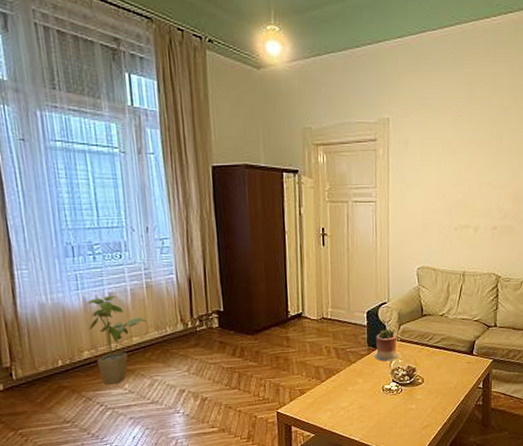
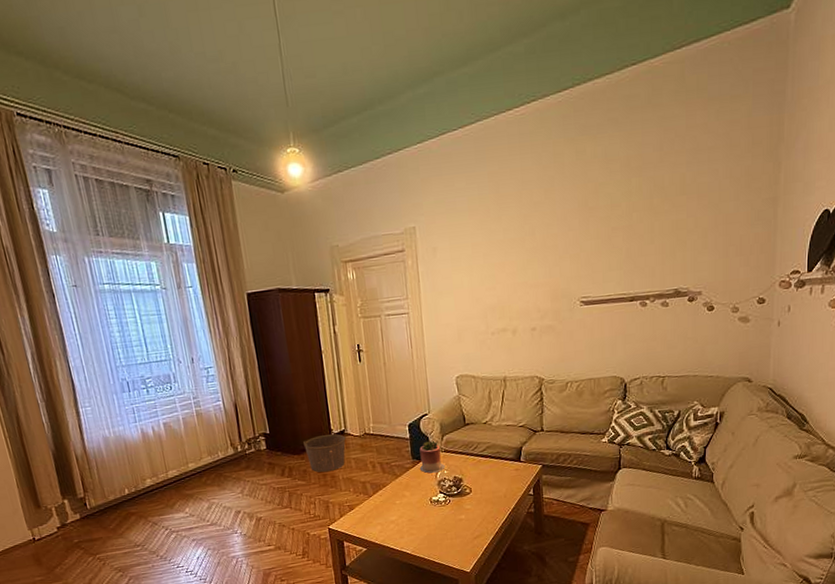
house plant: present [87,295,148,385] -> none [145,425,201,510]
basket: none [258,316,303,355] -> present [303,434,346,473]

